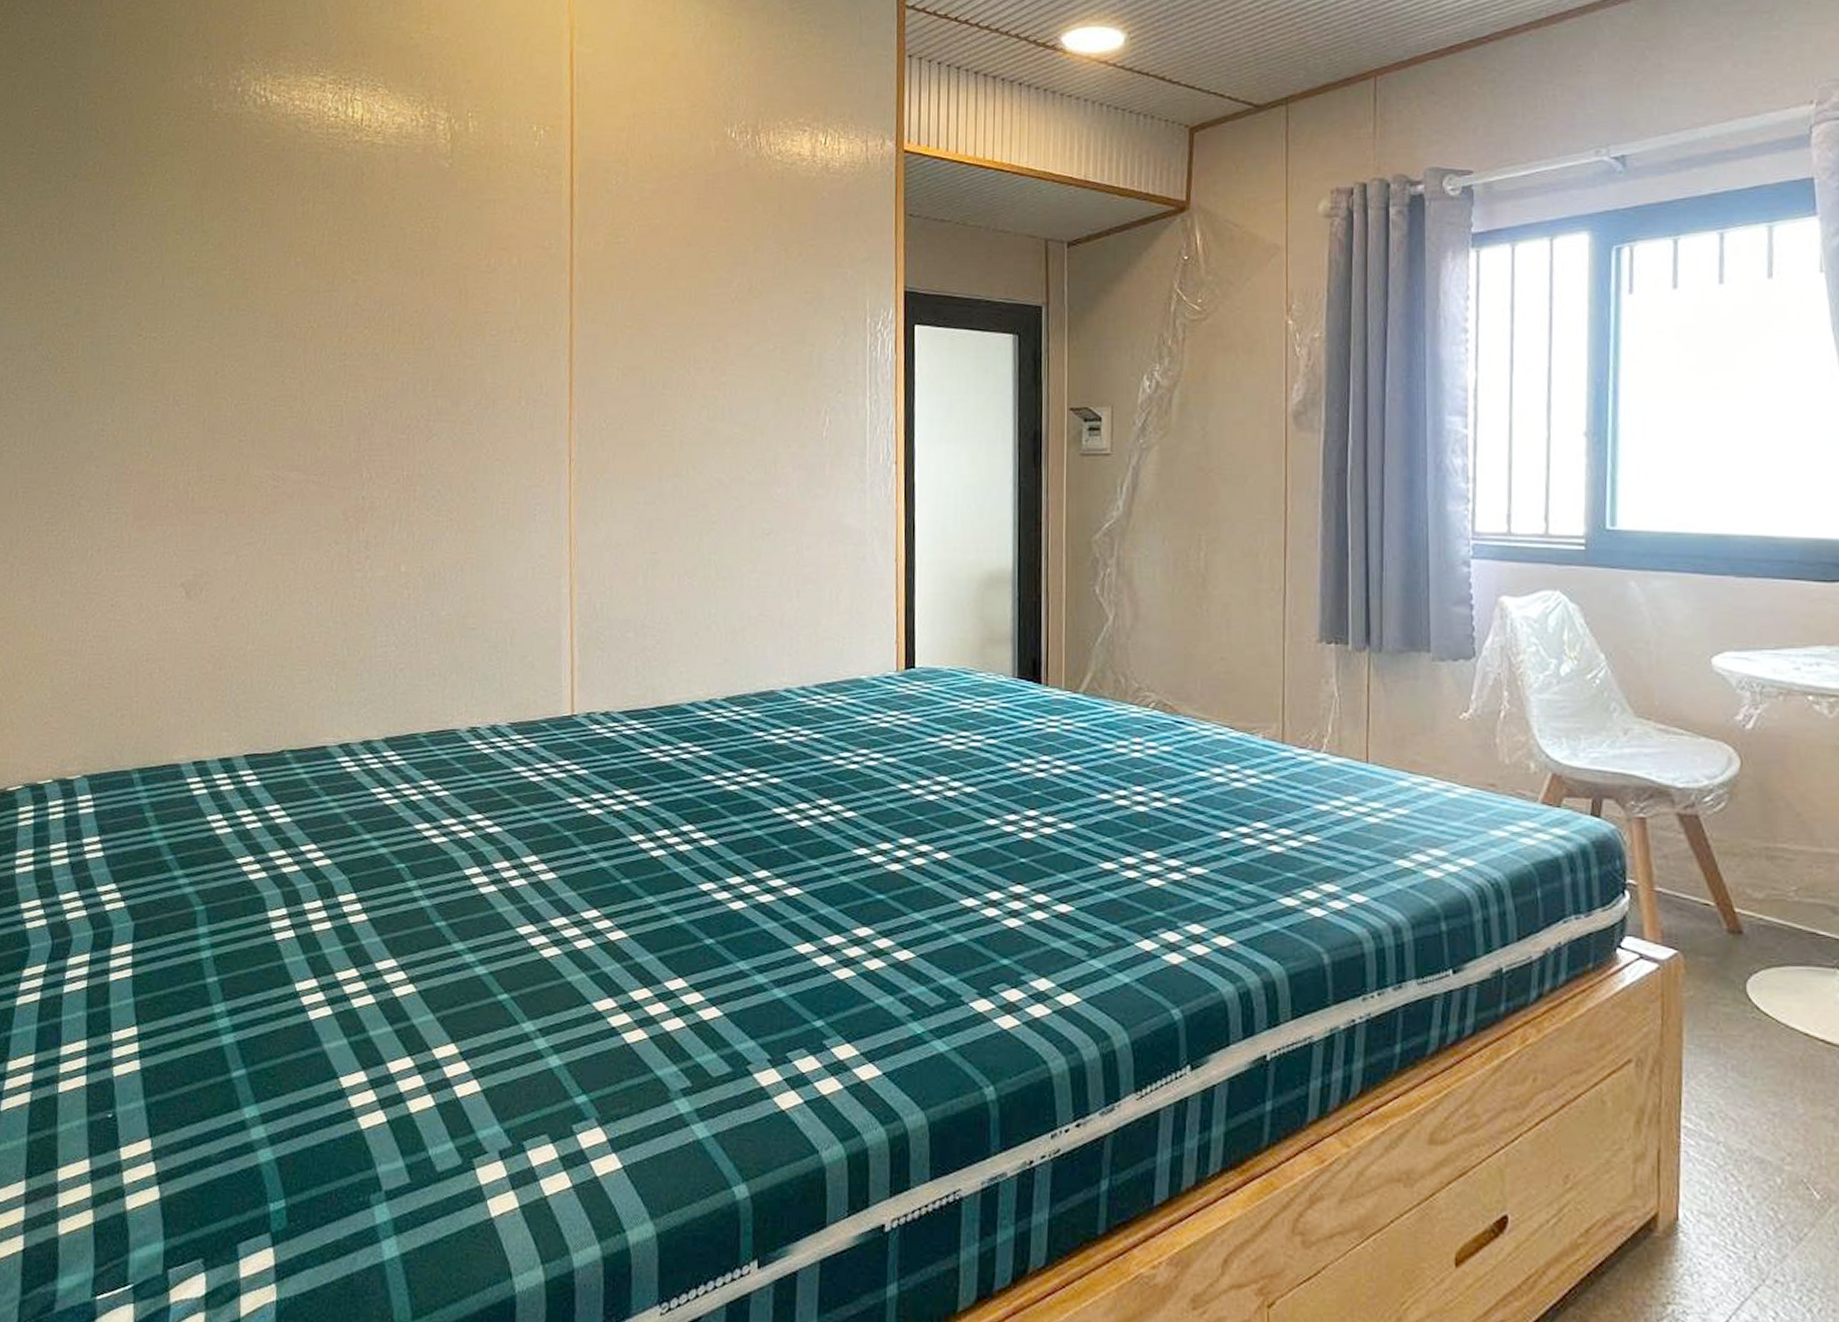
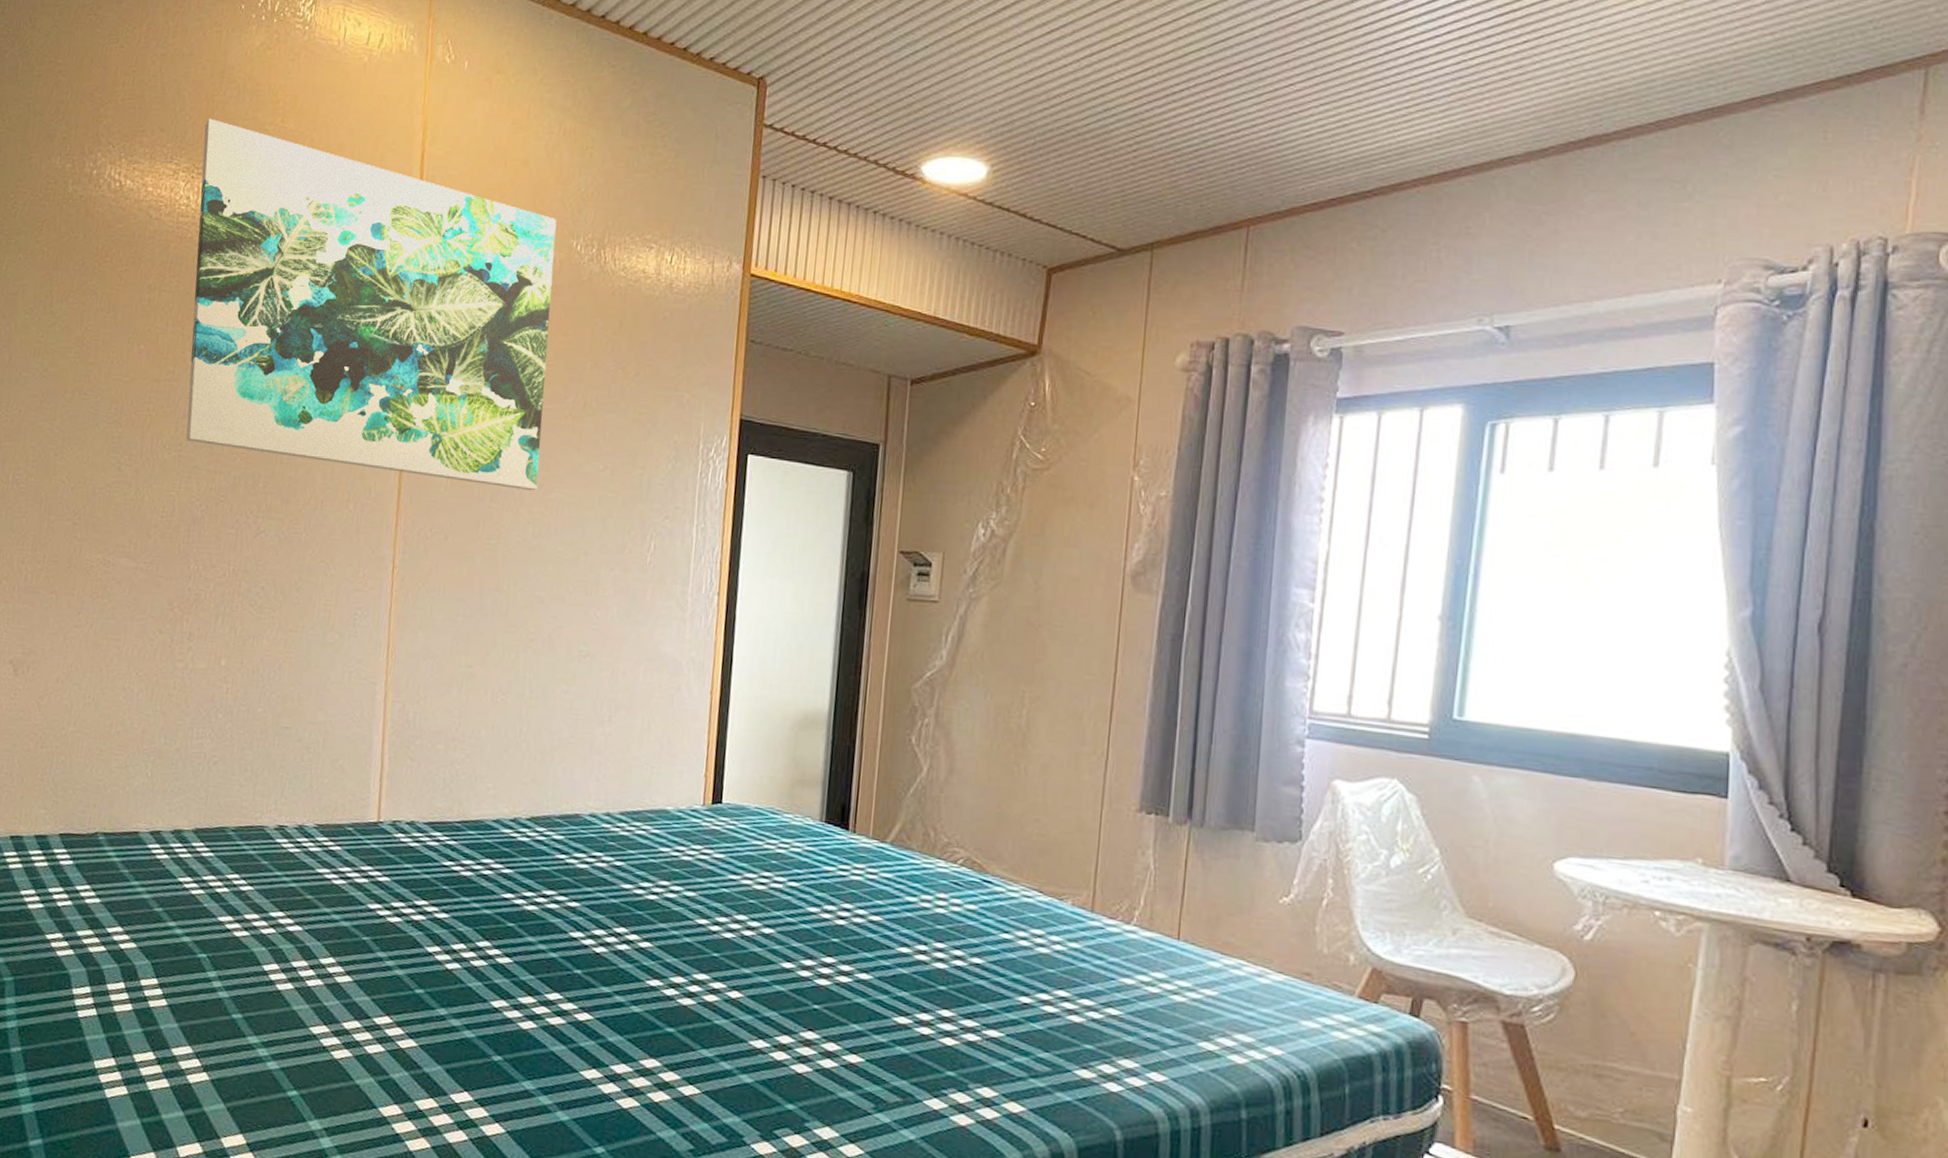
wall art: none [349,29,710,376] -> present [185,118,557,491]

